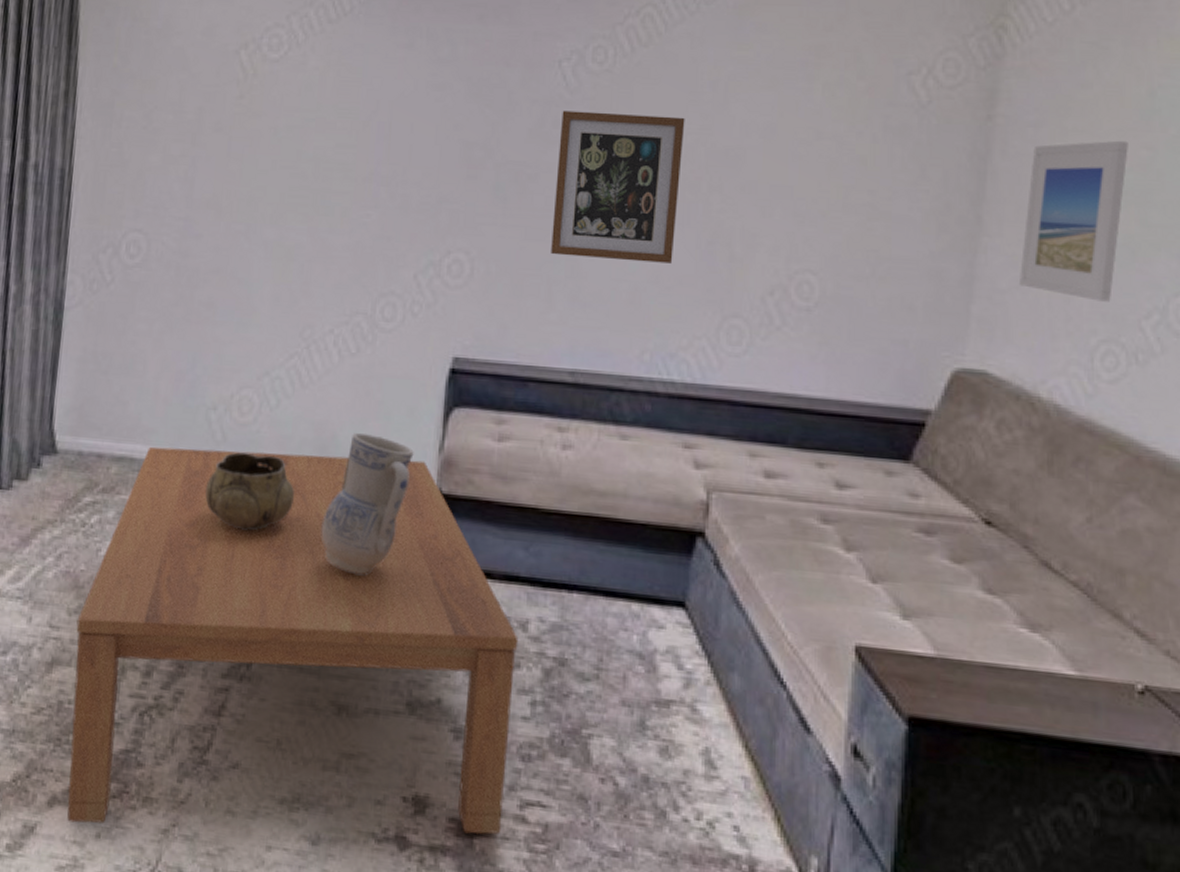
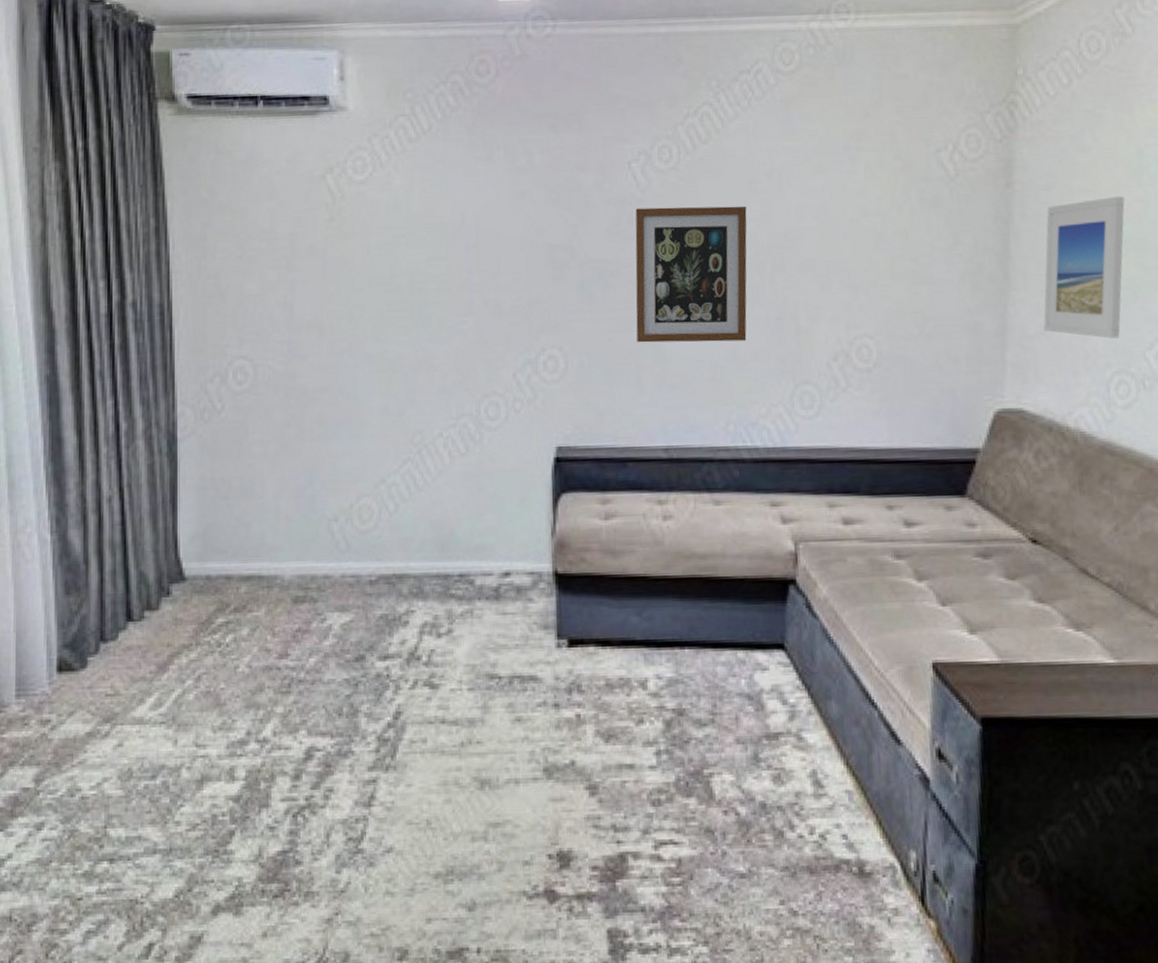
coffee table: present [67,446,519,834] -> none [222,546,640,927]
decorative bowl: present [205,452,295,531] -> none [335,557,421,631]
vase: present [321,432,414,575] -> none [449,526,529,657]

